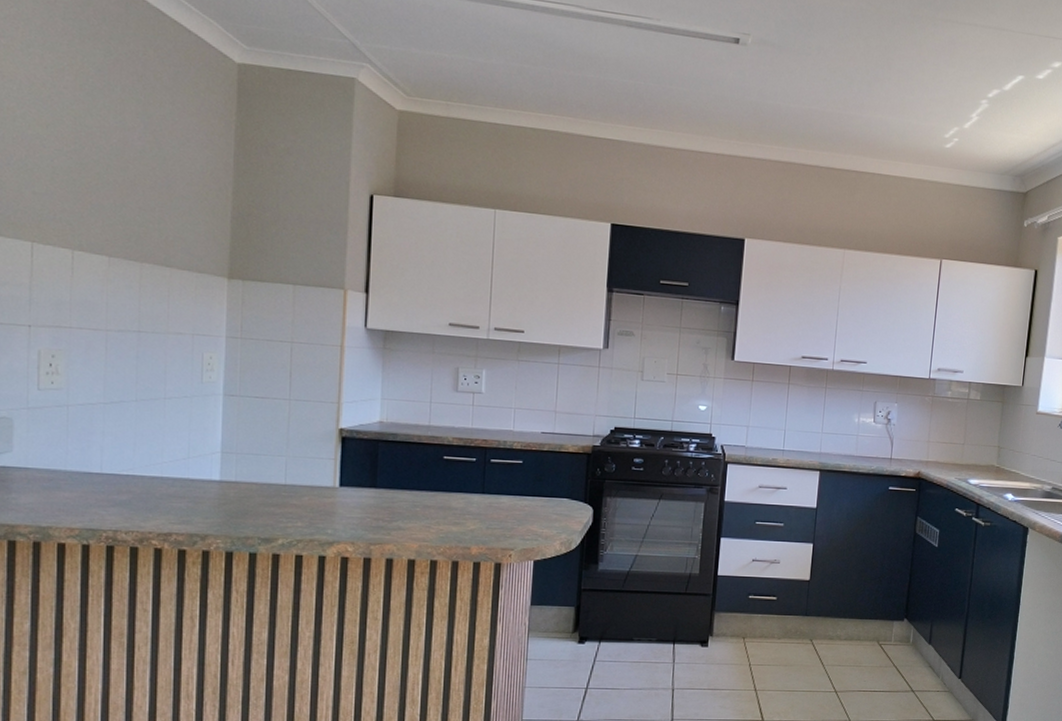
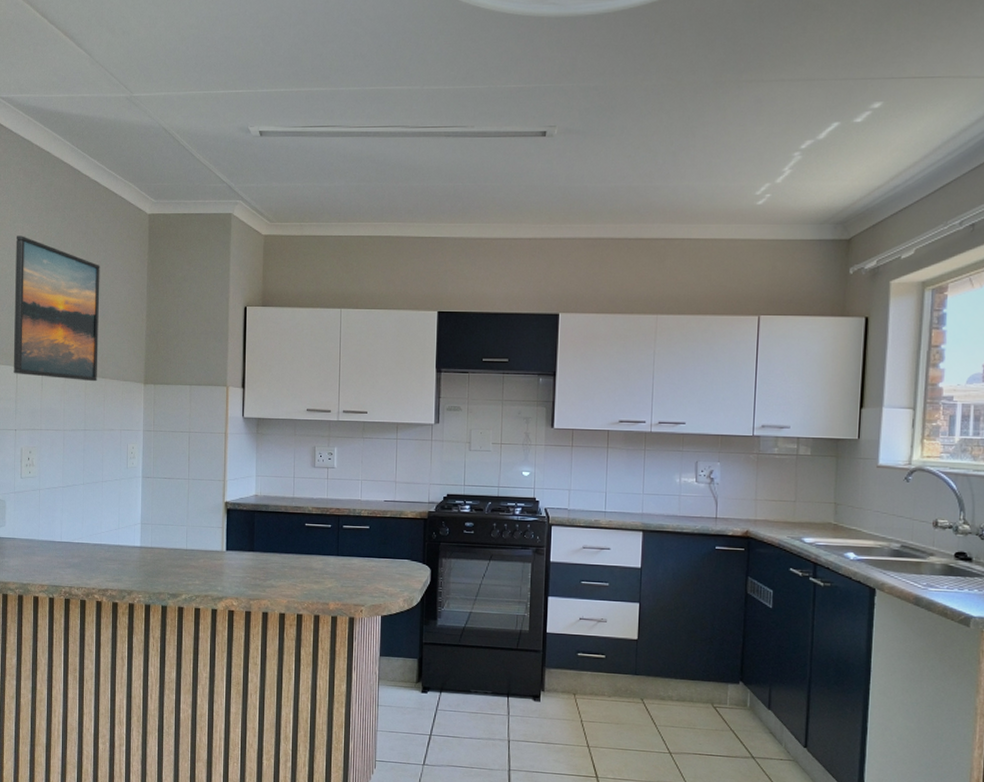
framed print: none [26,65,164,271] -> present [13,236,100,382]

